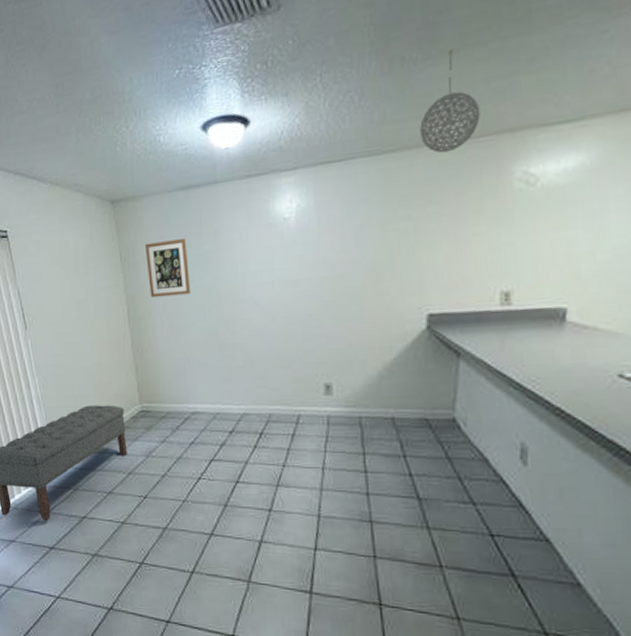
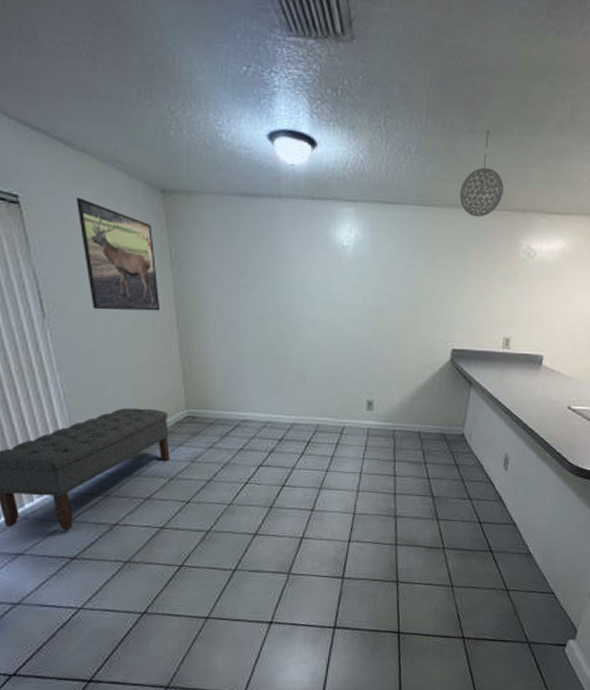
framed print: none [47,222,114,318] -> present [77,197,161,311]
wall art: present [145,239,190,298] -> none [200,244,247,304]

